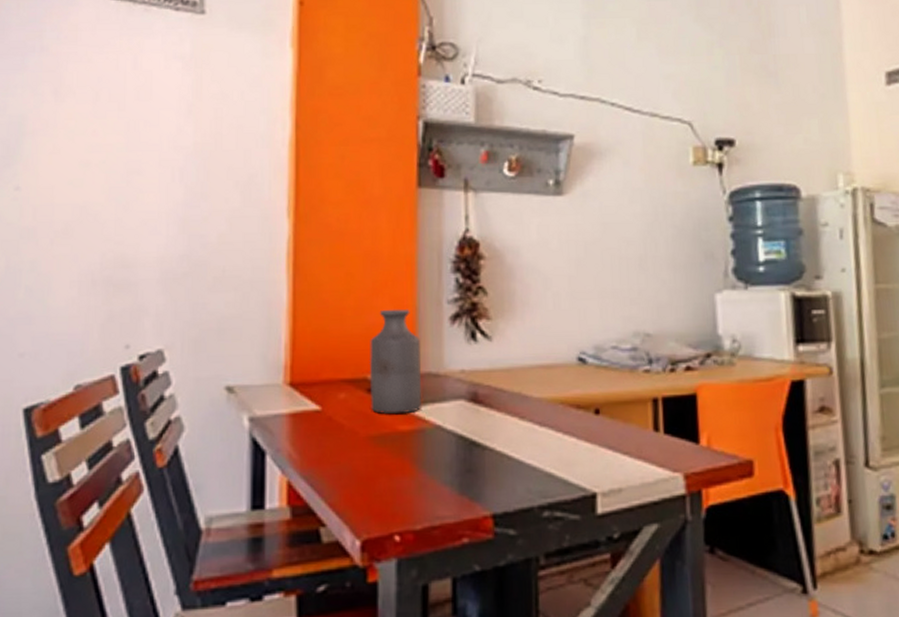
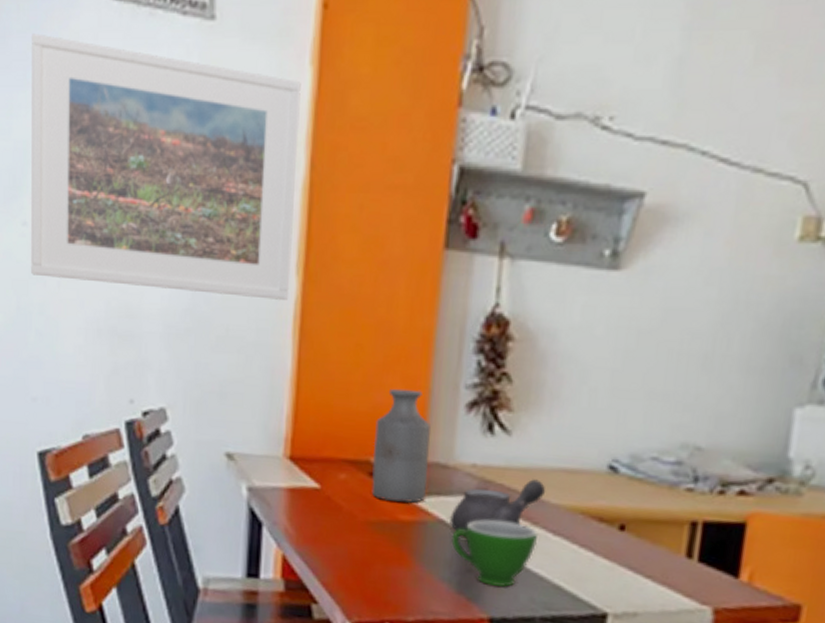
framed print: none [23,26,284,240] -> present [31,33,301,300]
teapot: none [446,377,528,434] -> present [450,479,546,531]
teacup: none [449,419,527,482] -> present [451,519,539,587]

